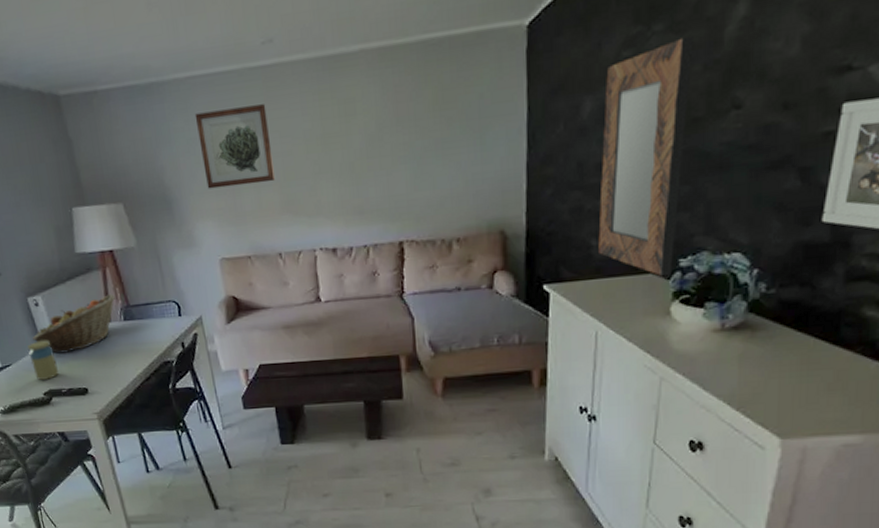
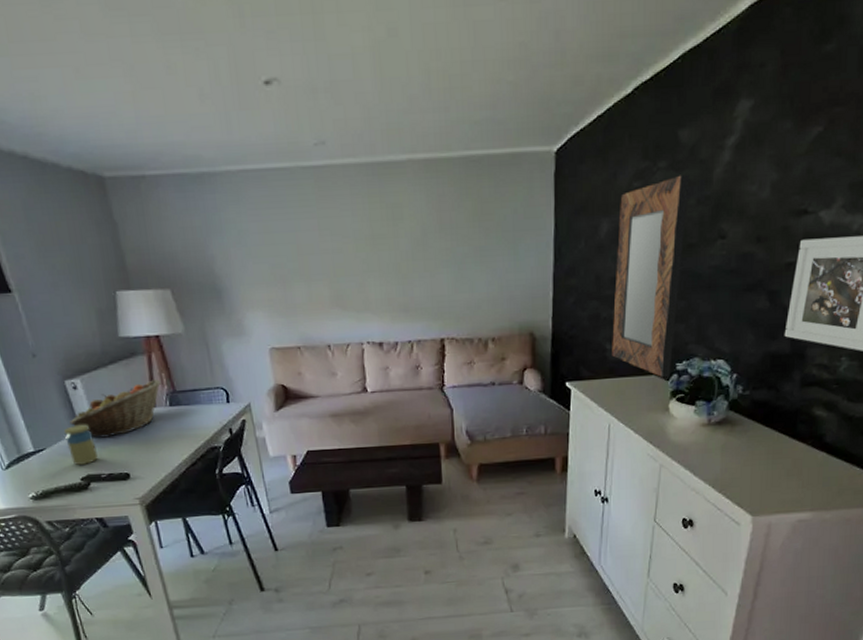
wall art: present [194,104,275,189] -> none [246,202,325,281]

